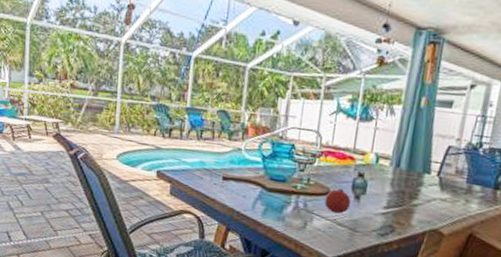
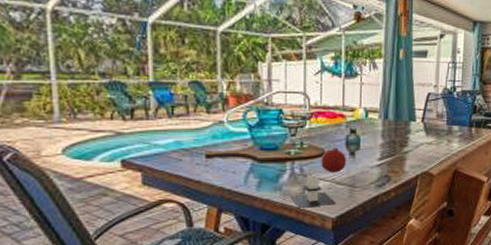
candle: none [291,211,335,244] -> present [290,175,337,208]

